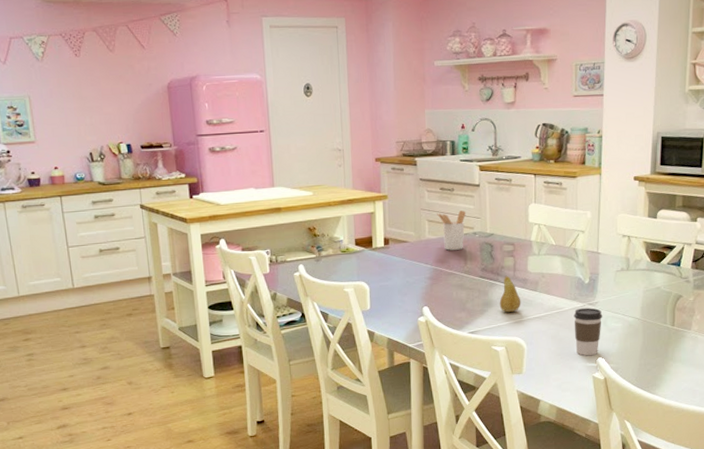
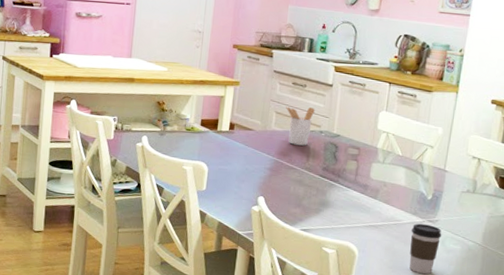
fruit: present [499,275,521,312] -> none [336,178,359,216]

